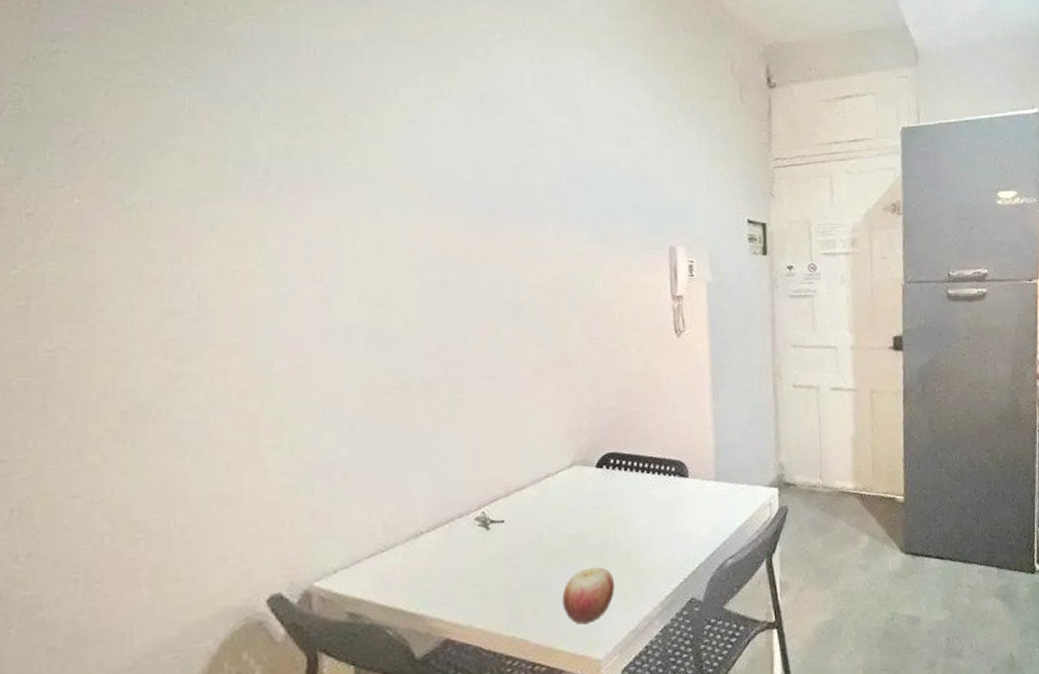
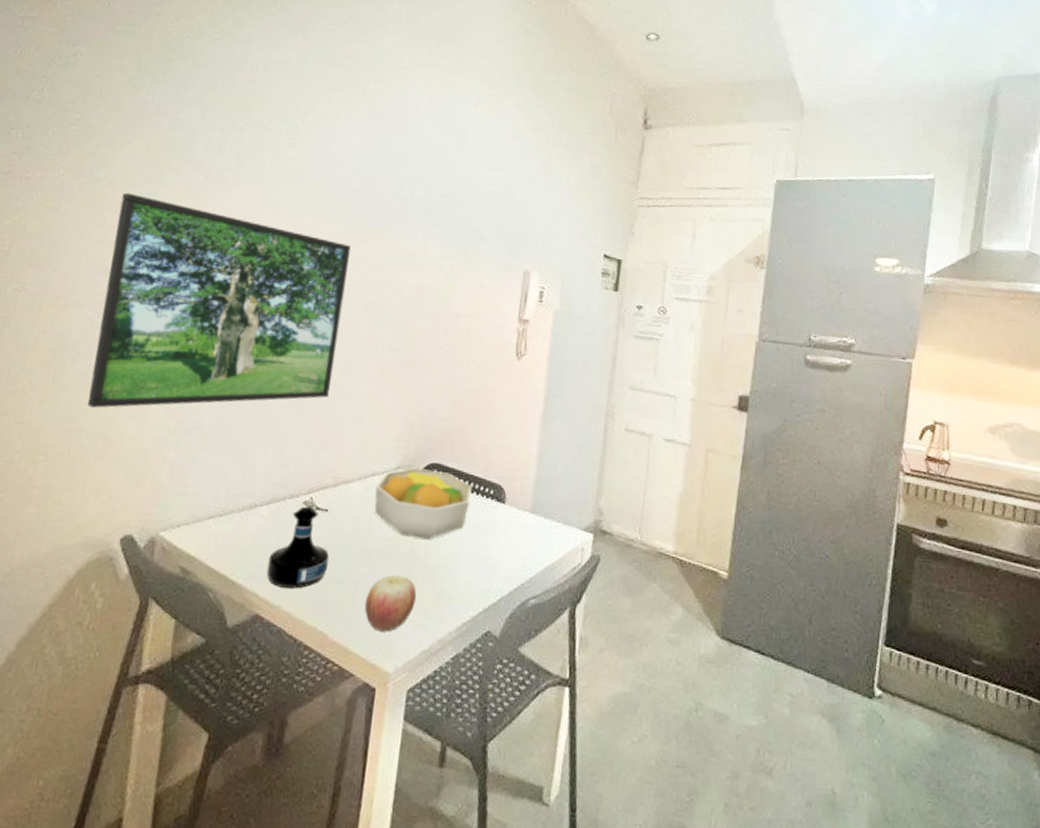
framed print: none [171,217,481,469] -> present [88,192,351,408]
tequila bottle: none [448,521,515,608] -> present [266,506,329,589]
fruit bowl: none [551,459,653,529] -> present [374,468,473,539]

